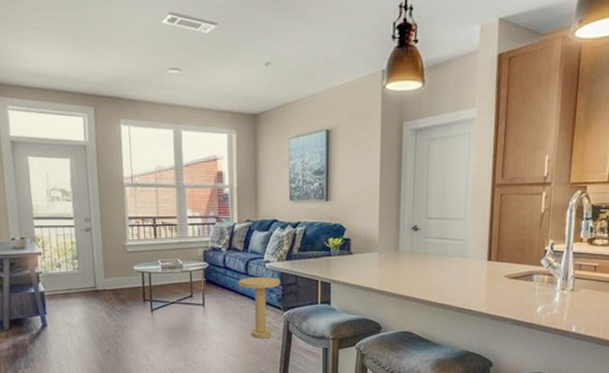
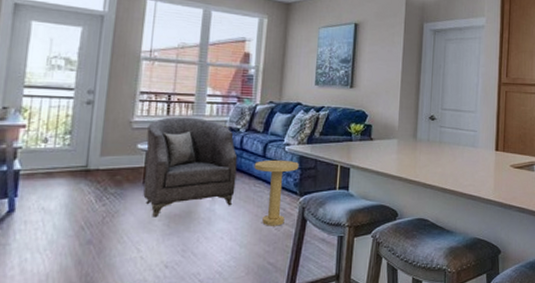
armchair: none [140,239,224,331] -> present [143,116,238,218]

